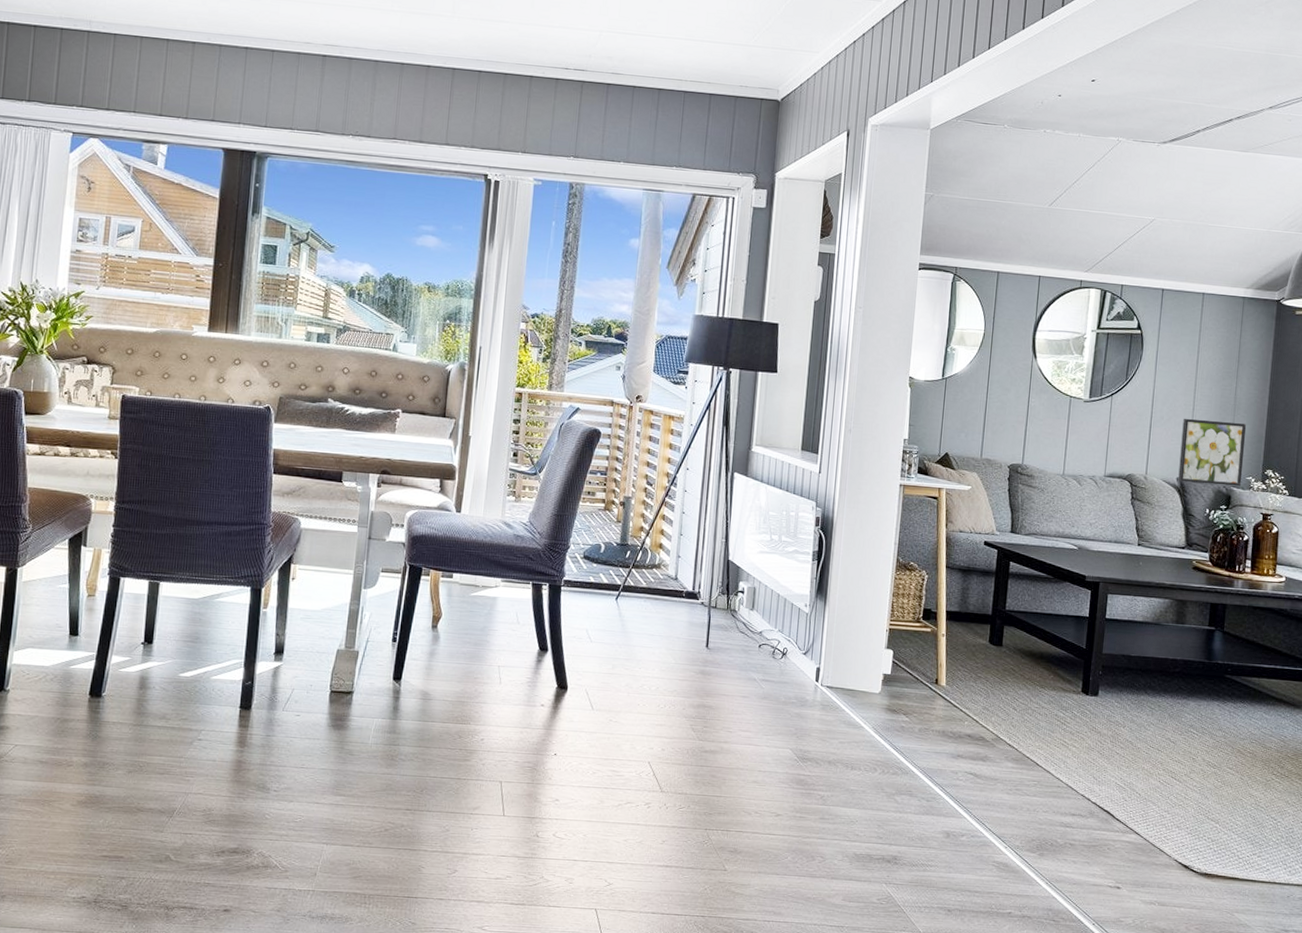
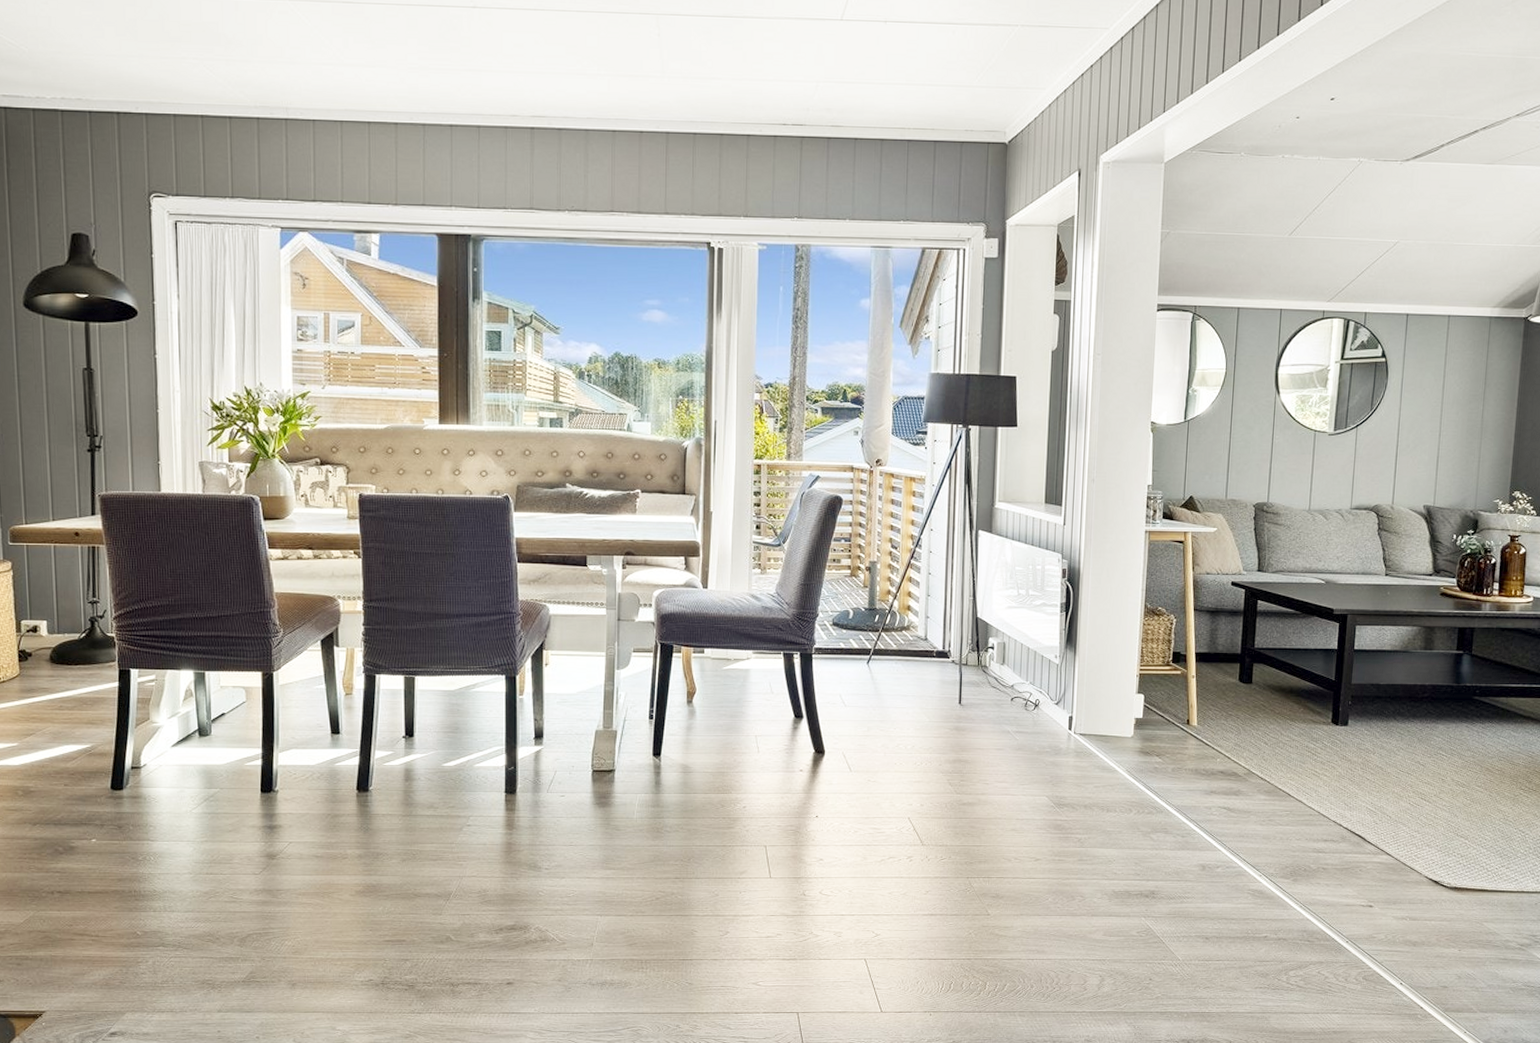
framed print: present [1178,418,1246,487] -> none [1425,444,1493,510]

